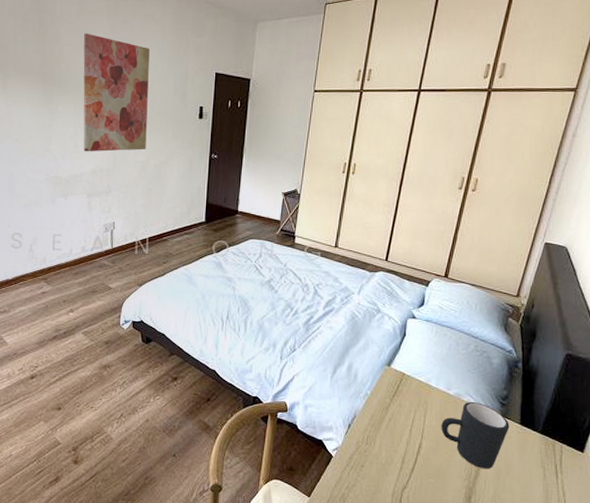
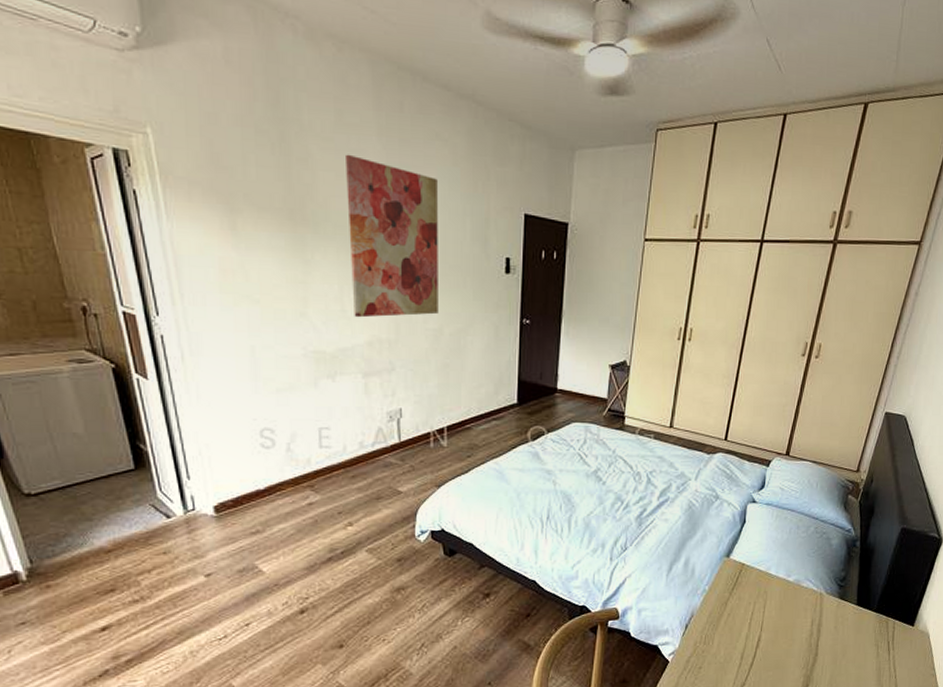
mug: present [441,402,510,469] -> none [780,587,847,655]

